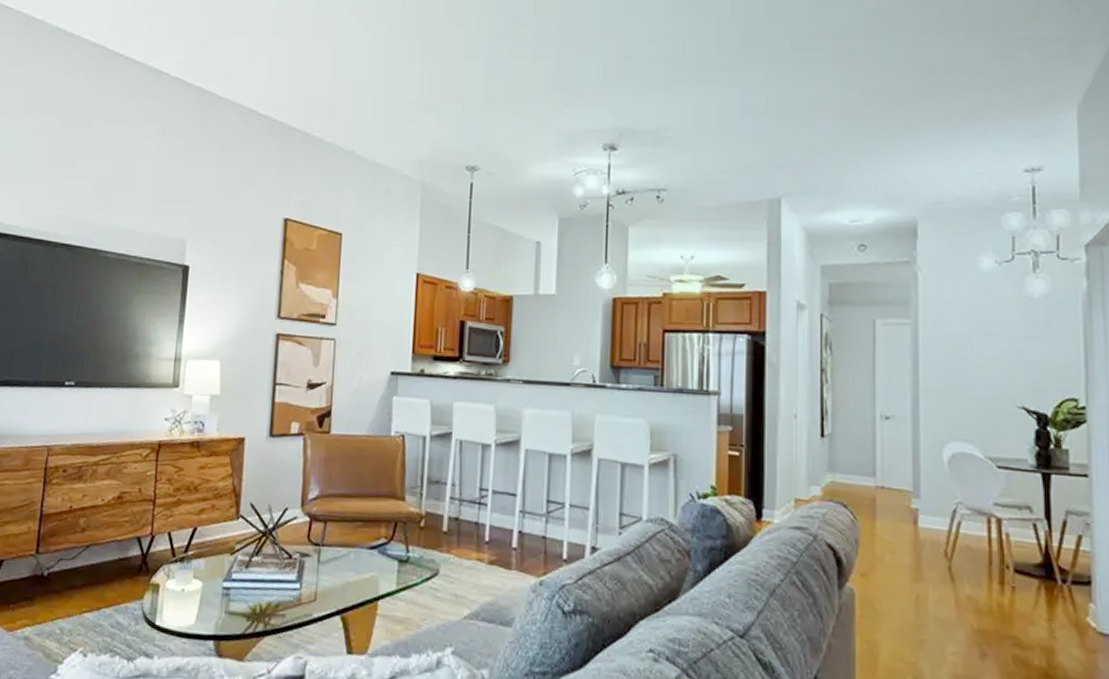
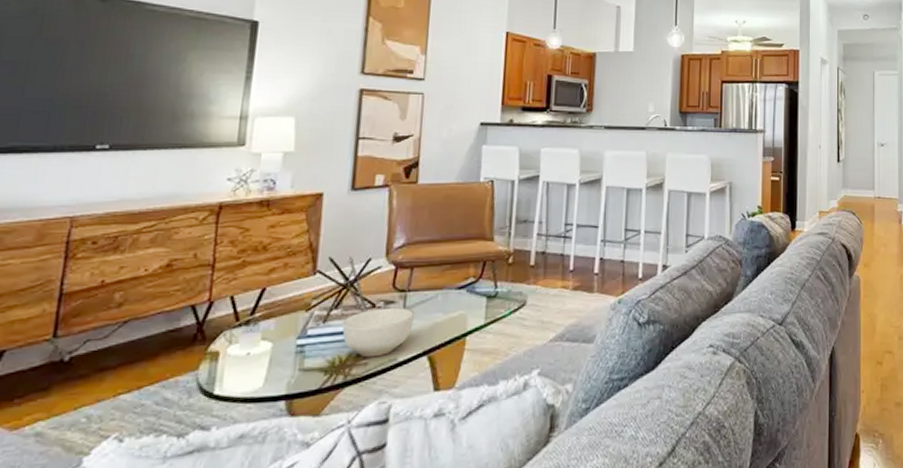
bowl: none [262,559,329,610] -> present [342,307,415,358]

